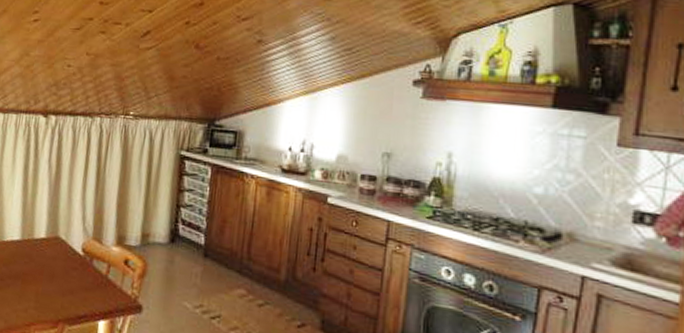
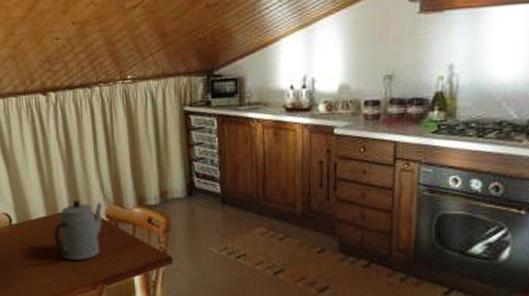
teapot: none [23,228,80,294] -> present [54,200,102,260]

